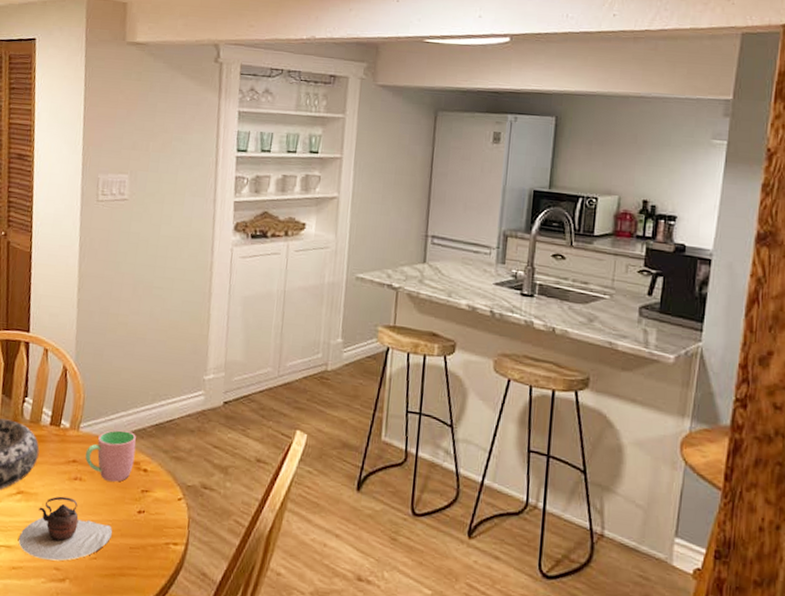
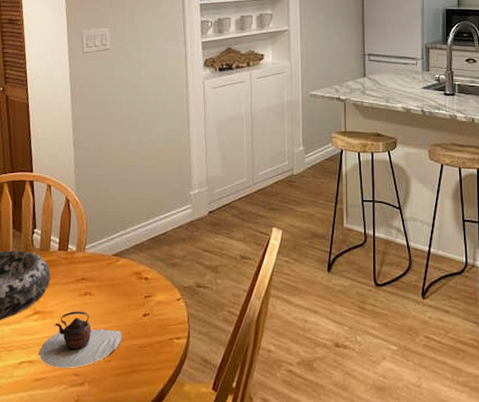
cup: present [85,429,136,482] -> none [92,247,137,292]

